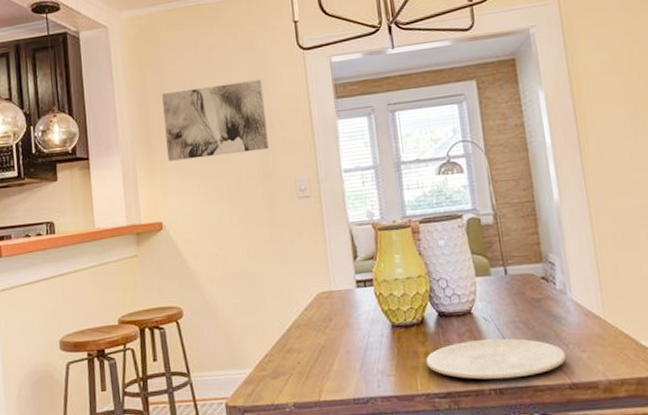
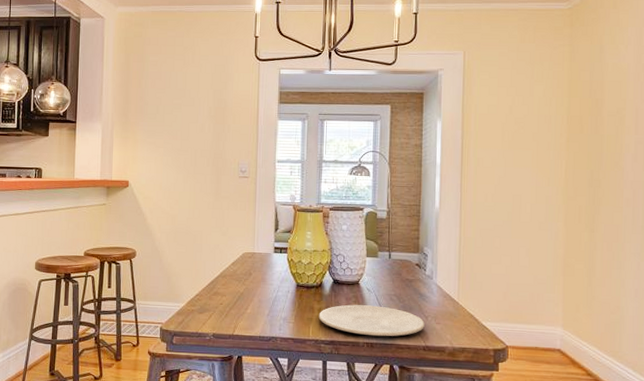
wall art: present [162,79,269,161] -> none [140,78,223,136]

